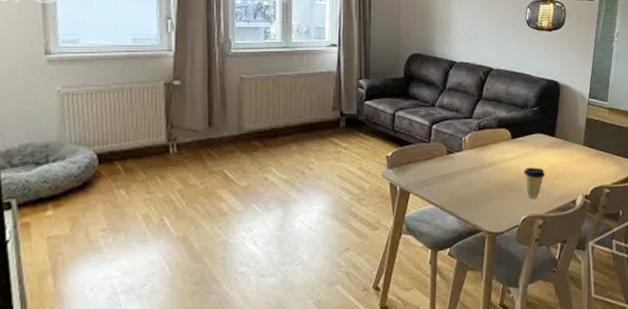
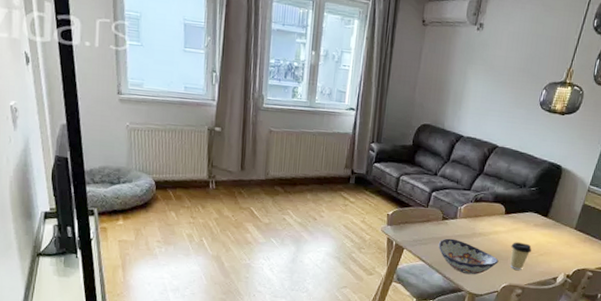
decorative bowl: none [447,173,514,212] -> present [438,238,499,275]

